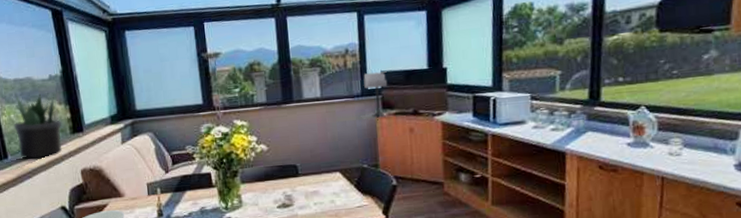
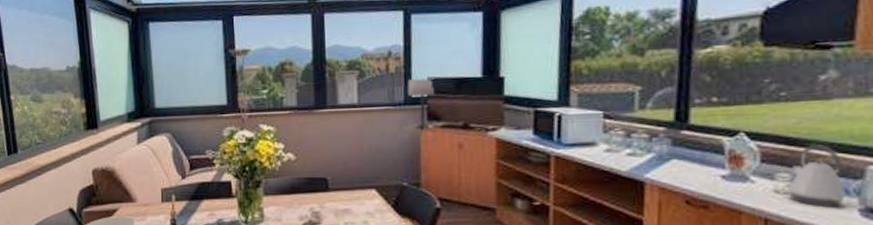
planter: present [14,94,63,159] -> none [26,85,76,156]
kettle: none [679,113,725,165] -> present [788,144,847,208]

